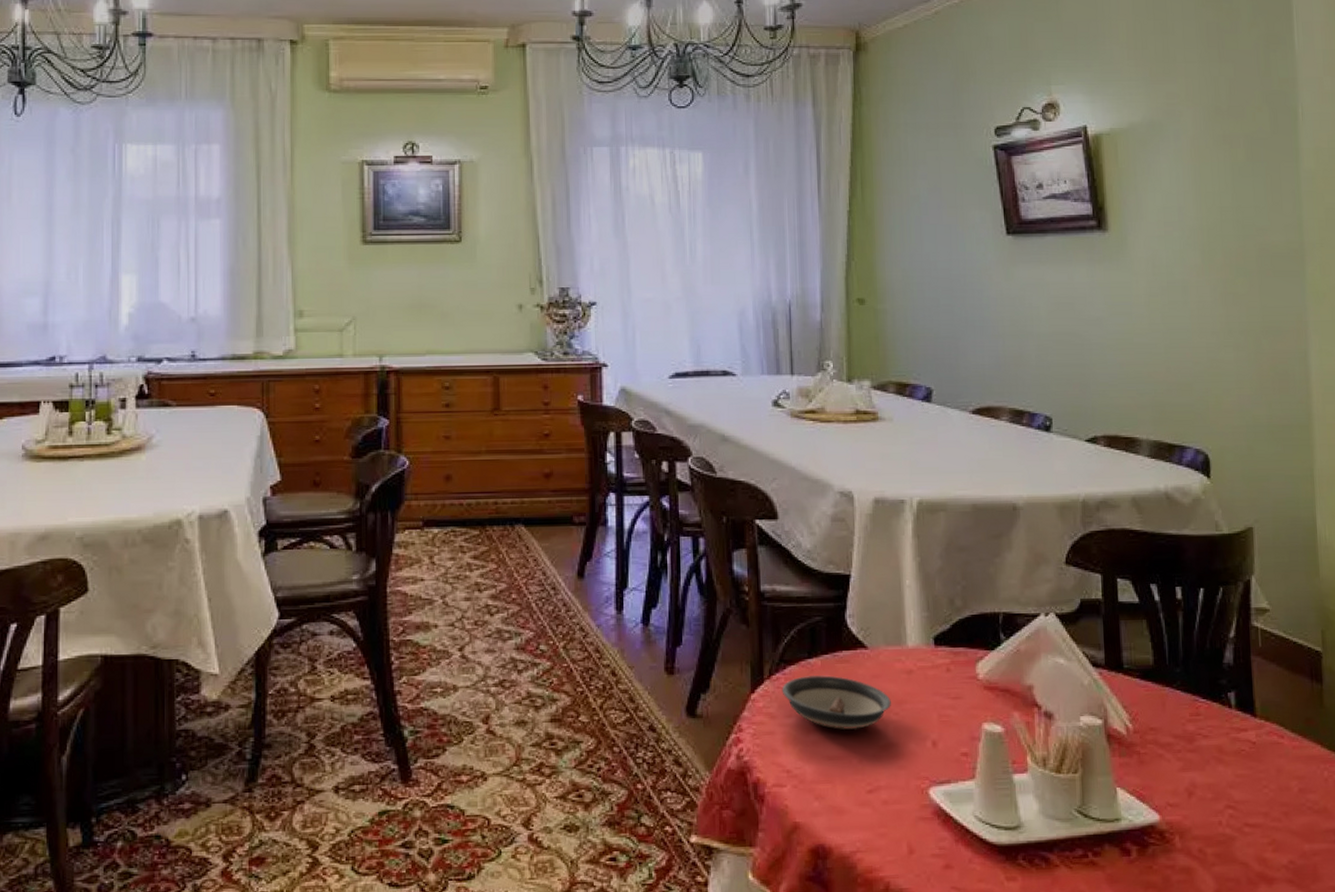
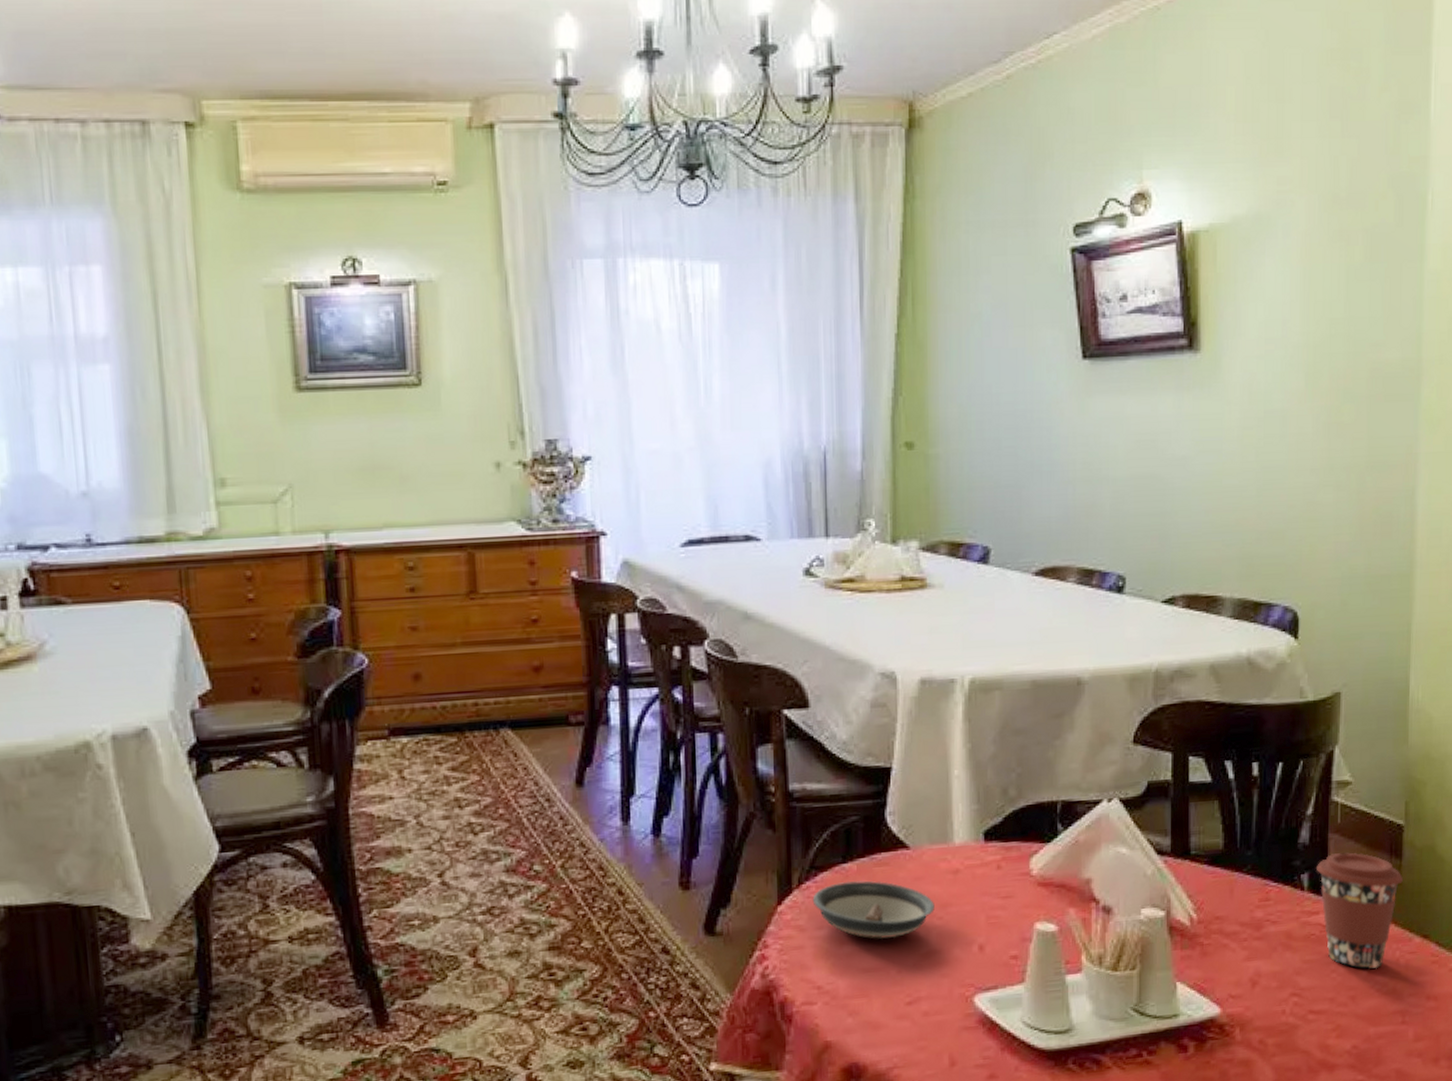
coffee cup: none [1242,675,1325,788] -> present [1317,852,1403,970]

